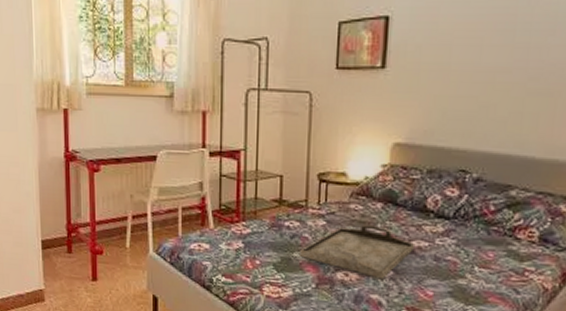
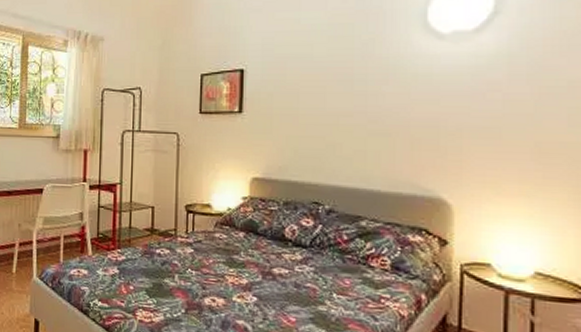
serving tray: present [300,225,414,280] -> none [170,252,275,306]

